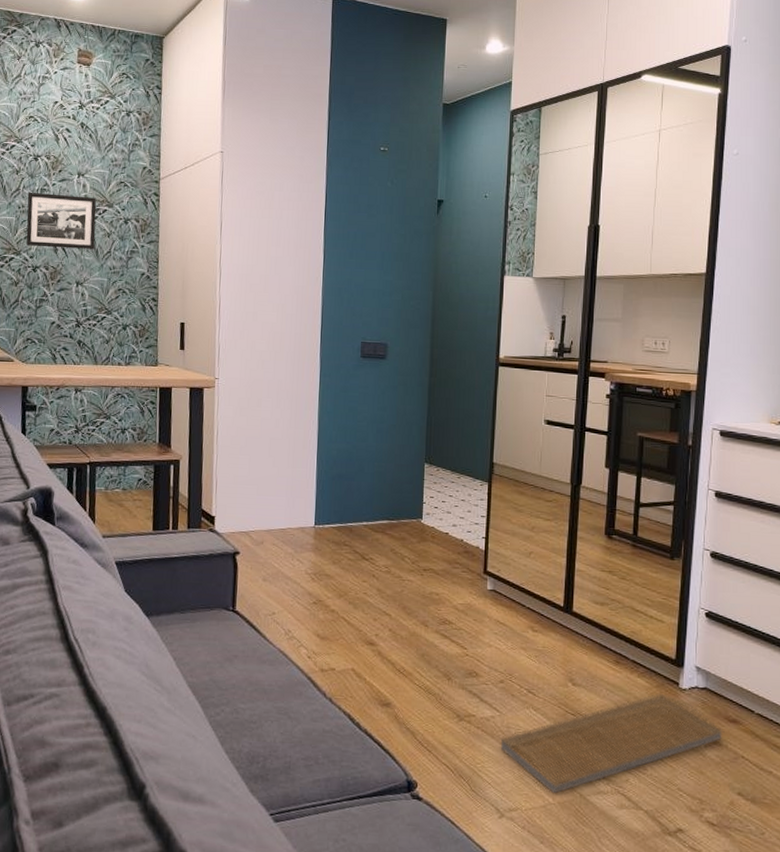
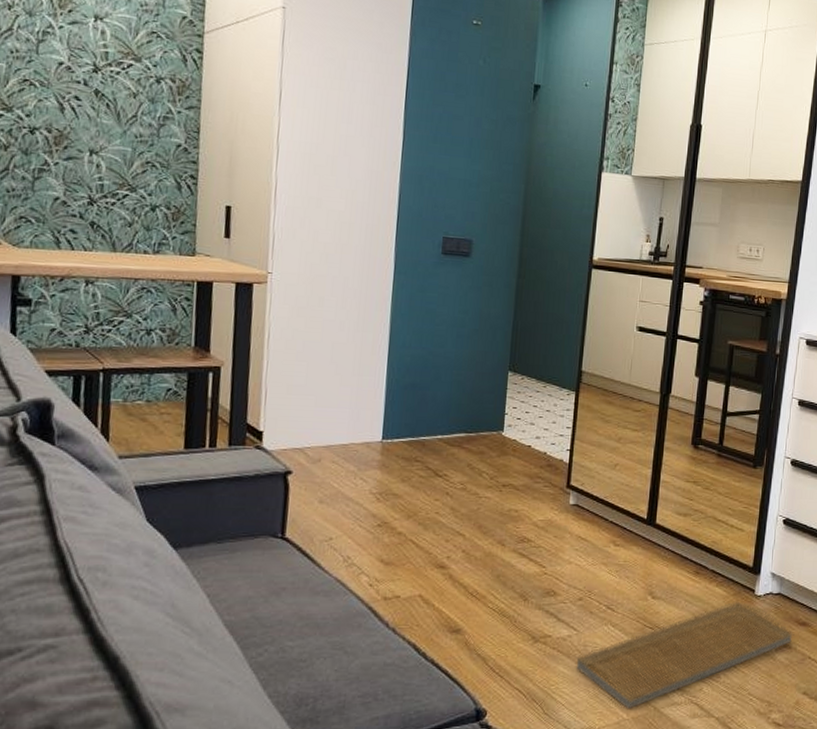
picture frame: present [26,192,97,250] -> none [20,33,119,112]

